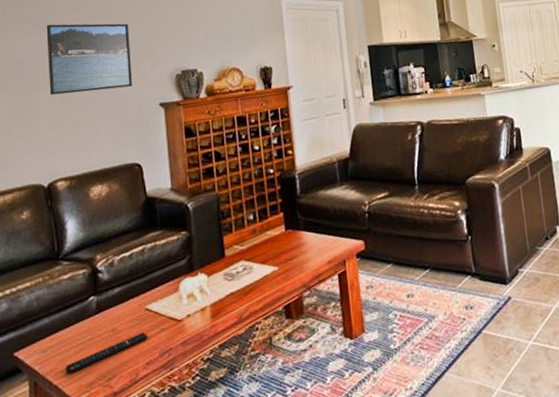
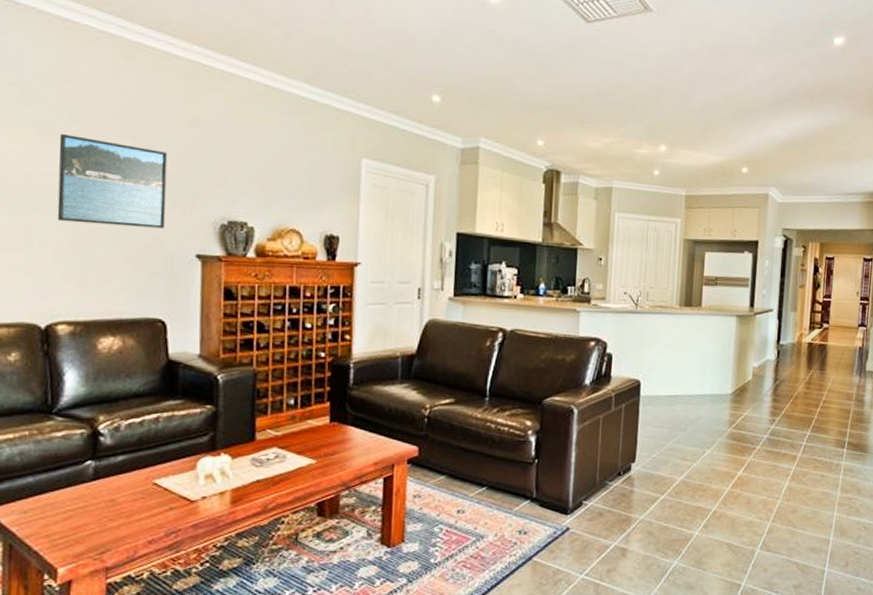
remote control: present [66,332,148,375] -> none [50,508,153,542]

